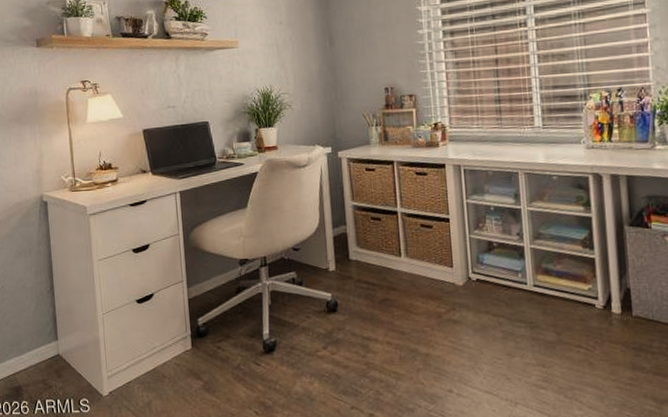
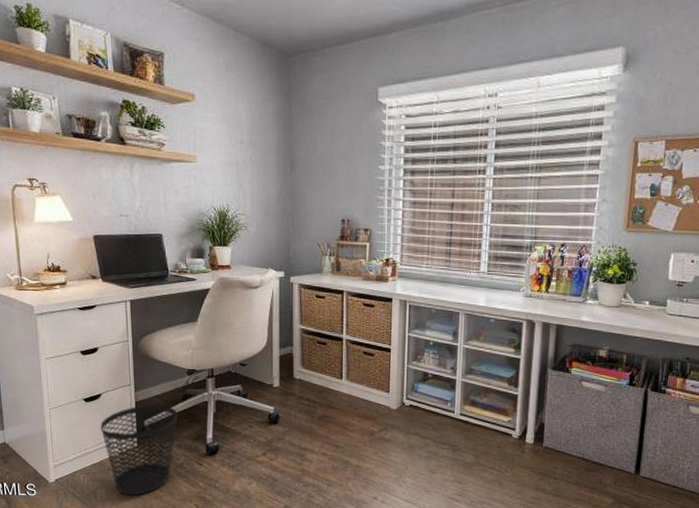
wastebasket: none [154,301,232,405] -> present [100,405,178,495]

